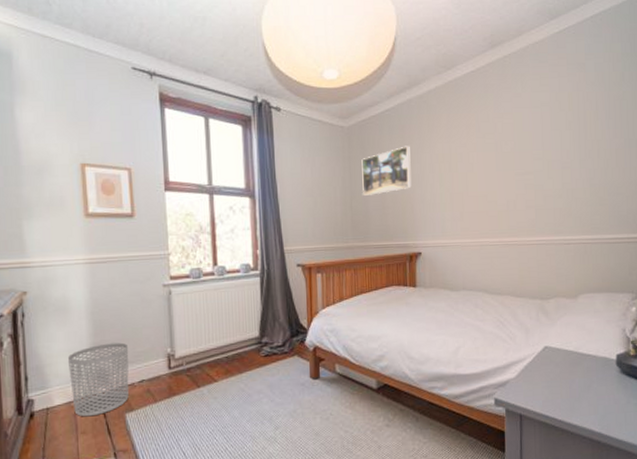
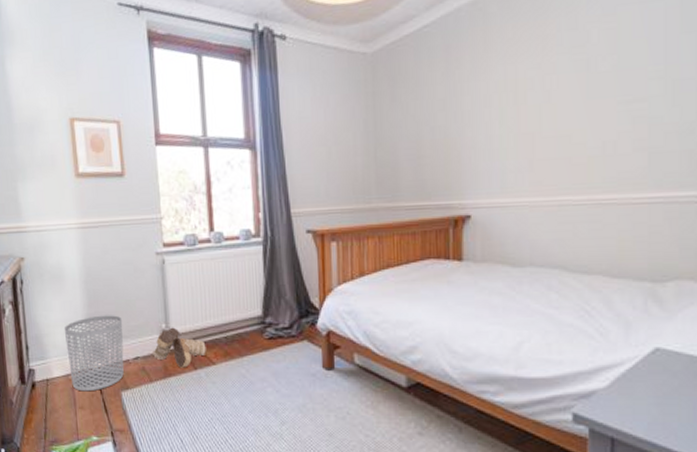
boots: none [158,351,209,387] -> present [153,327,206,368]
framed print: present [361,146,412,196] -> none [390,72,459,142]

